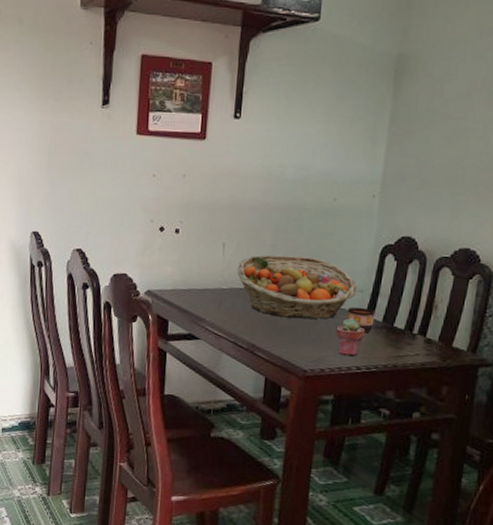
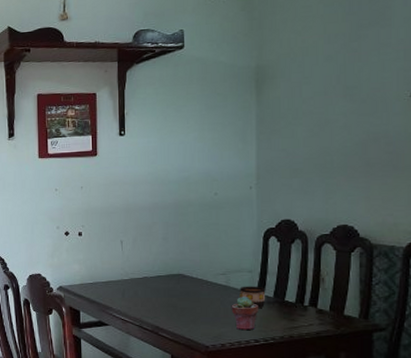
fruit basket: present [237,254,357,319] -> none [136,245,246,300]

